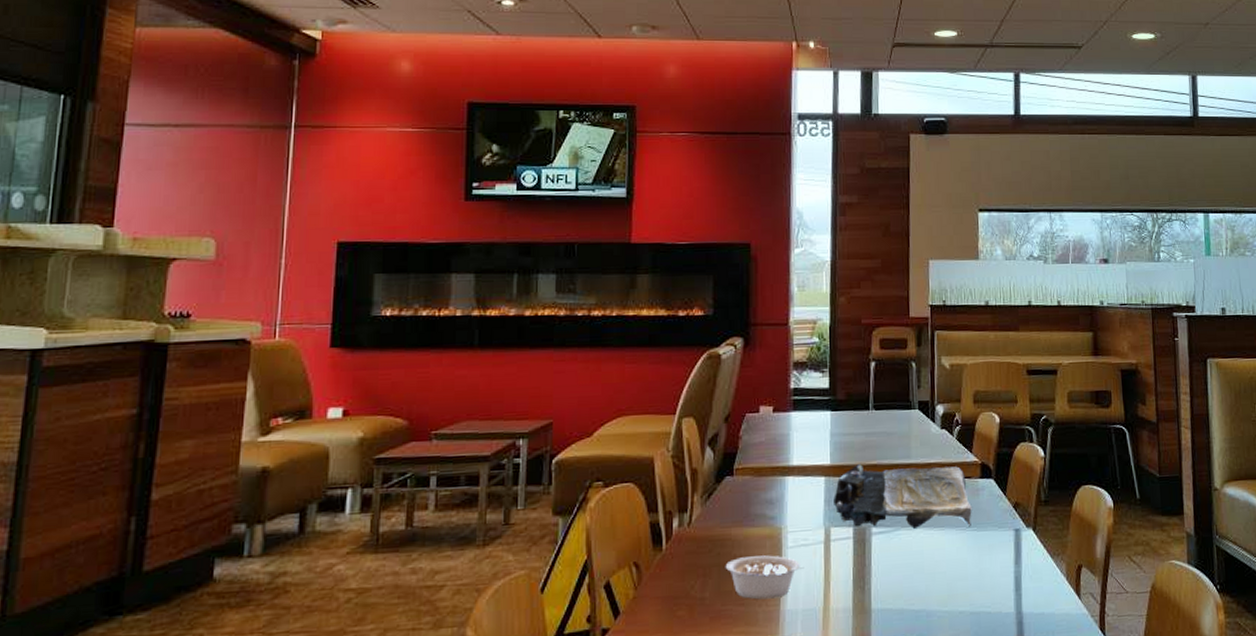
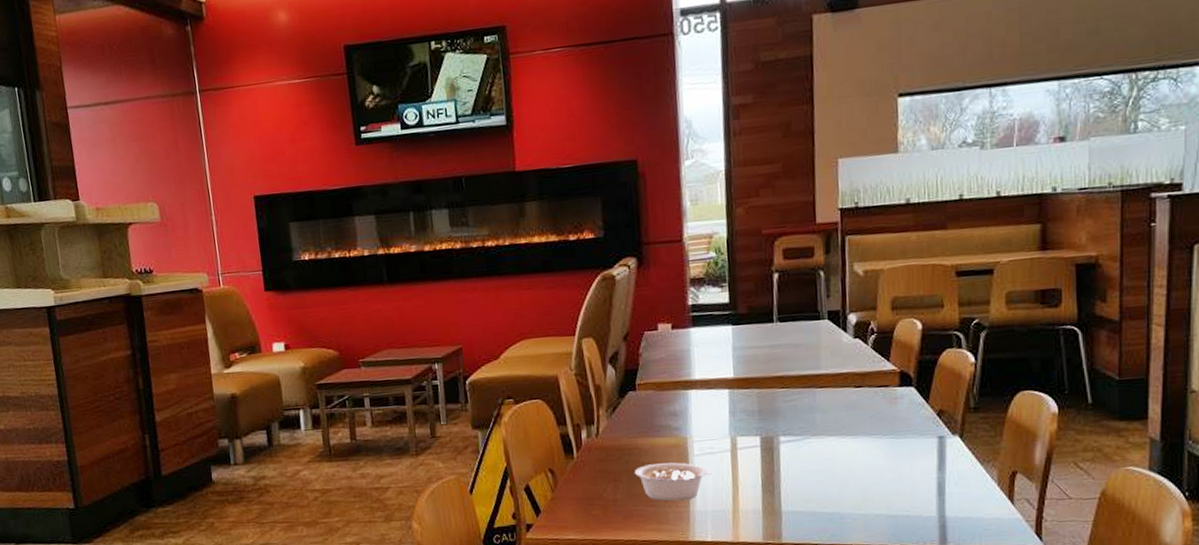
food tray: present [834,463,972,529] -> none [739,375,889,437]

